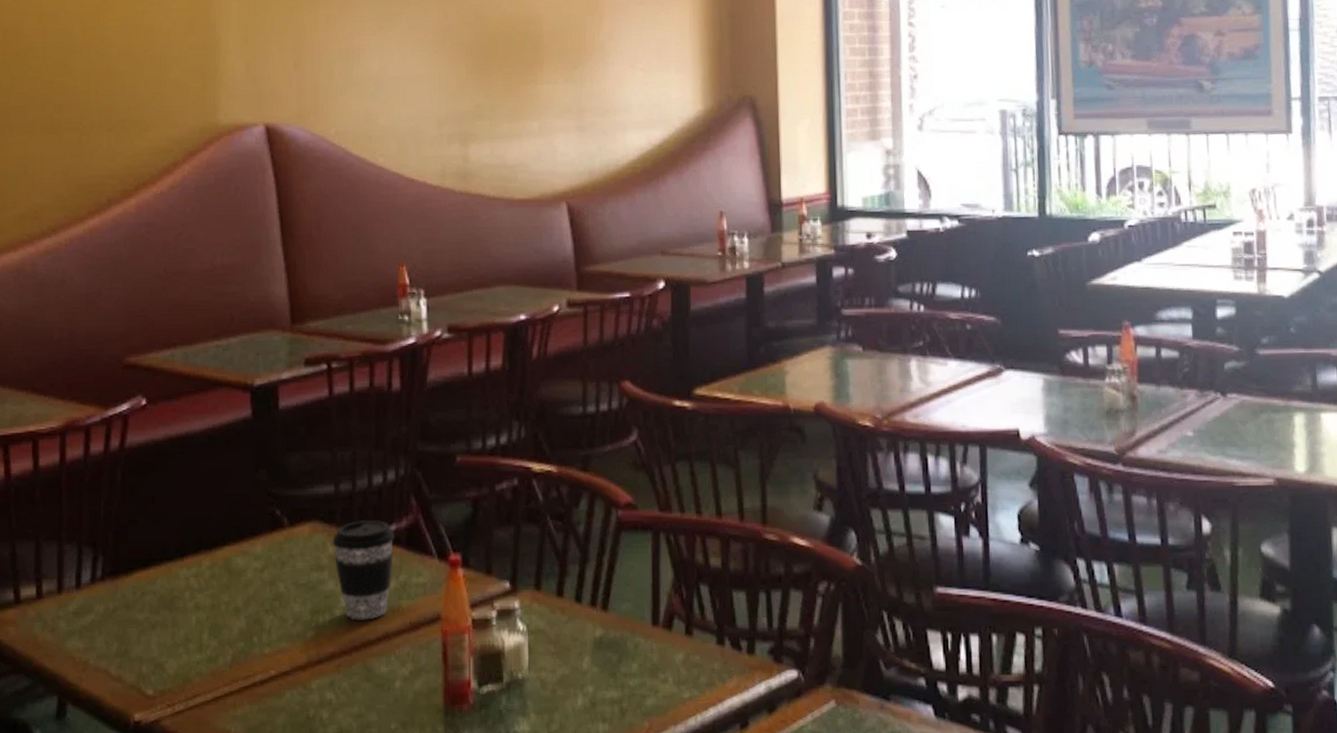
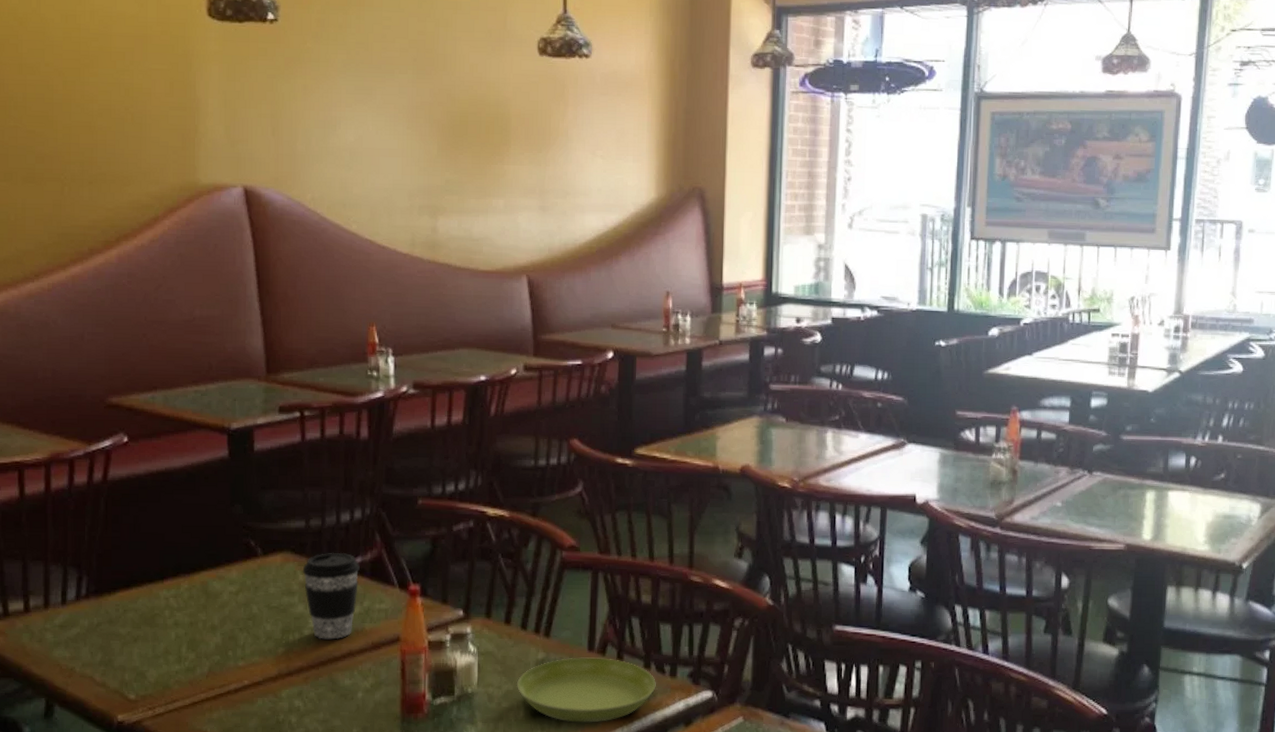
saucer: none [572,633,732,712] -> present [516,657,656,723]

